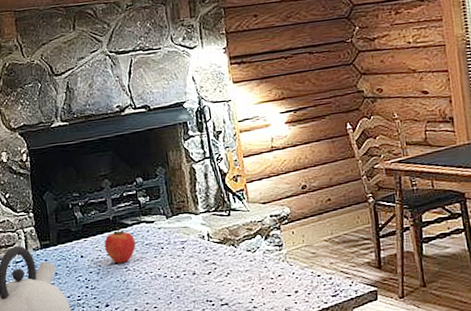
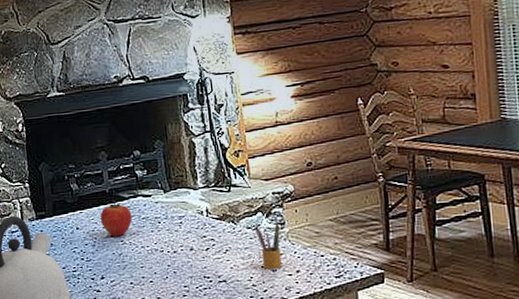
pencil box: none [254,244,281,291] -> present [255,222,282,270]

